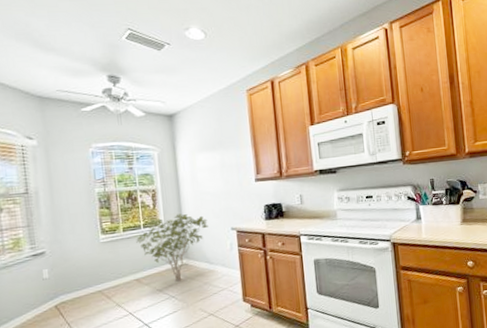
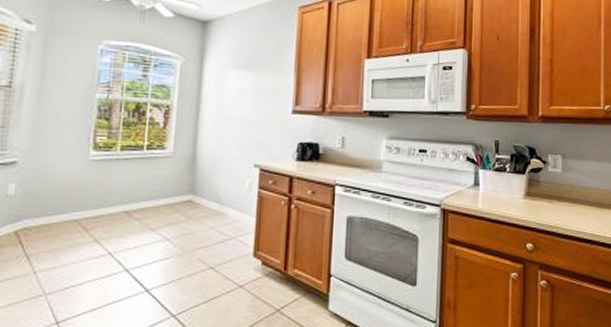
shrub: present [136,214,208,282] -> none [134,138,227,221]

